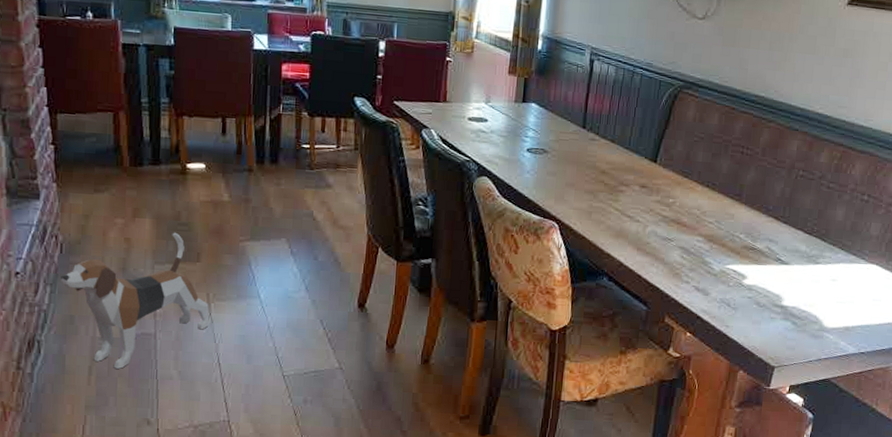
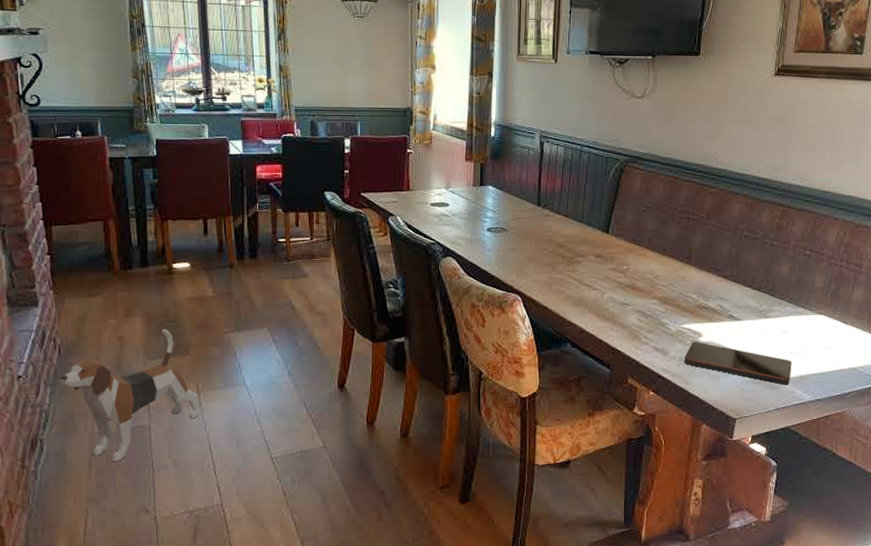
phone: none [725,284,839,335] -> present [683,342,792,385]

